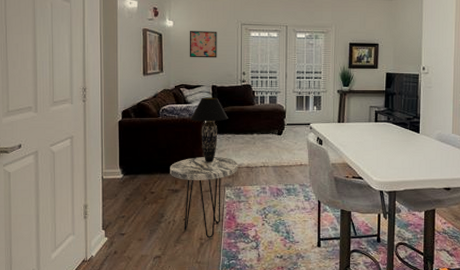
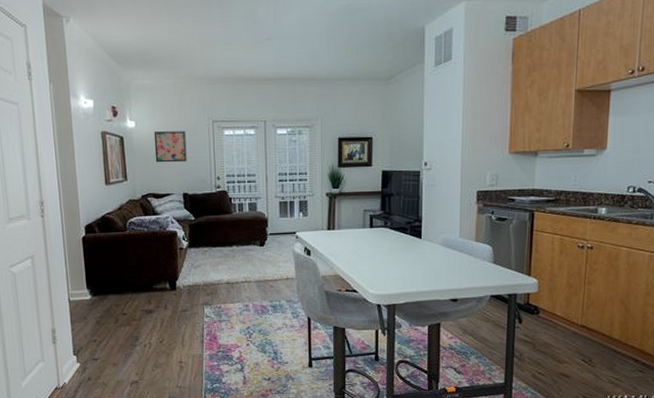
side table: present [170,157,238,238] -> none [142,273,217,361]
table lamp: present [190,97,229,162] -> none [161,206,204,279]

